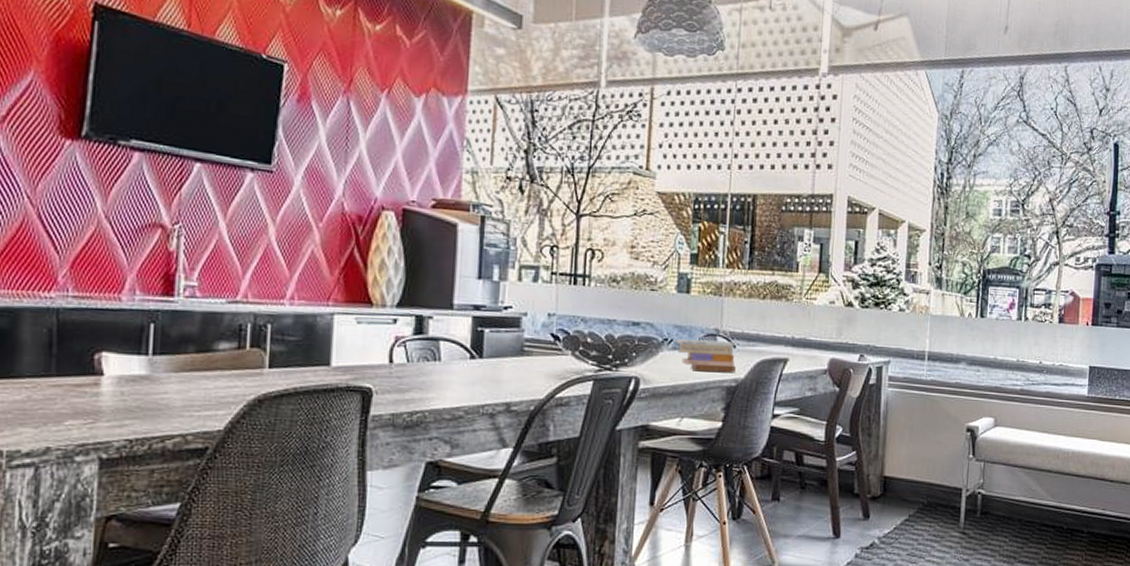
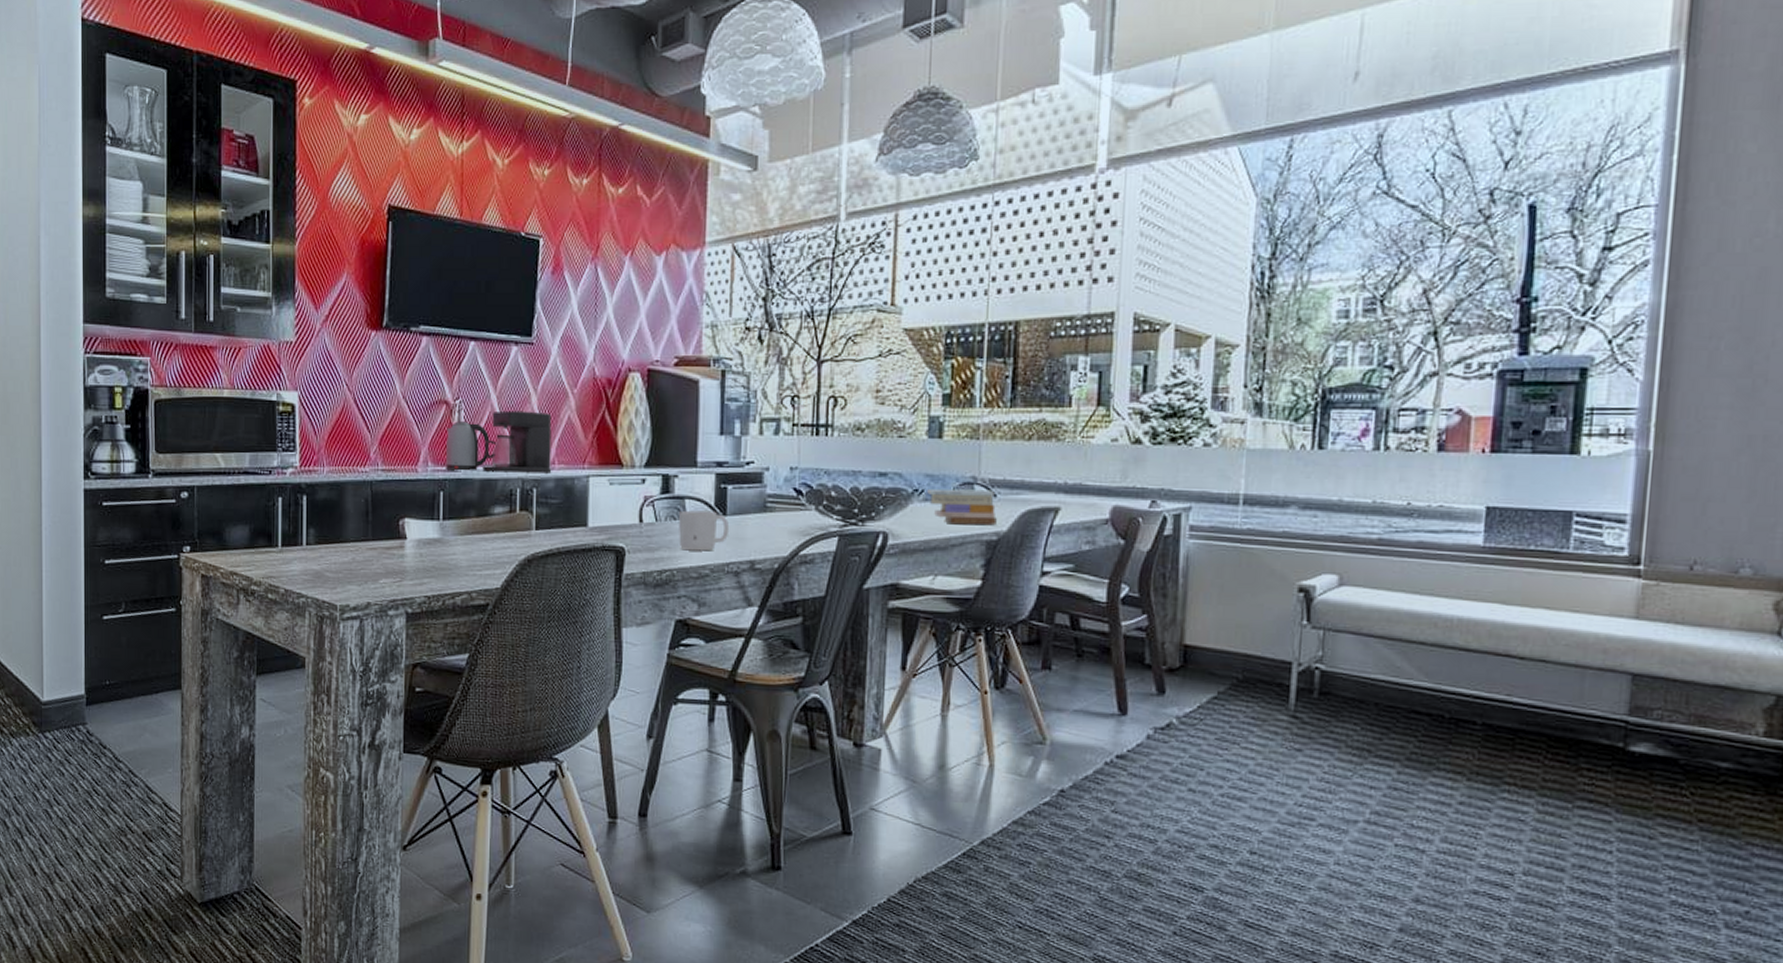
kettle: none [159,248,216,303] -> present [446,421,490,471]
coffee maker: none [205,239,292,311] -> present [482,410,552,475]
mug: none [431,352,485,393] -> present [678,510,729,551]

